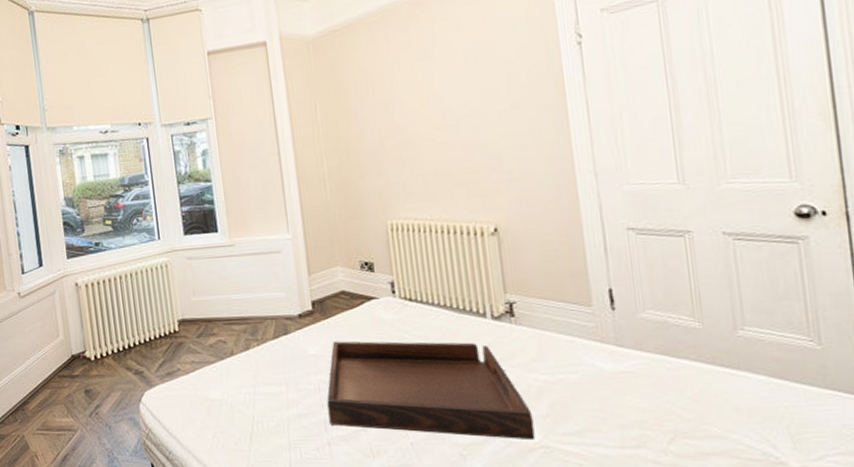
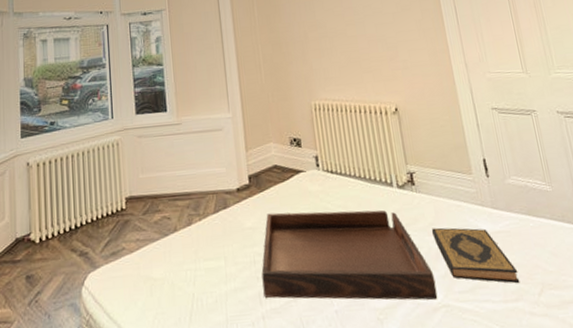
hardback book: none [532,364,644,430] -> present [431,227,520,284]

